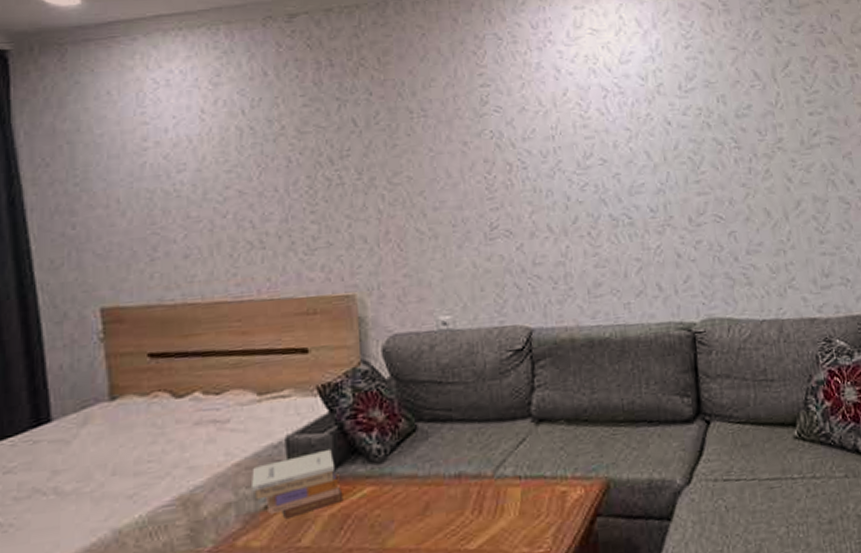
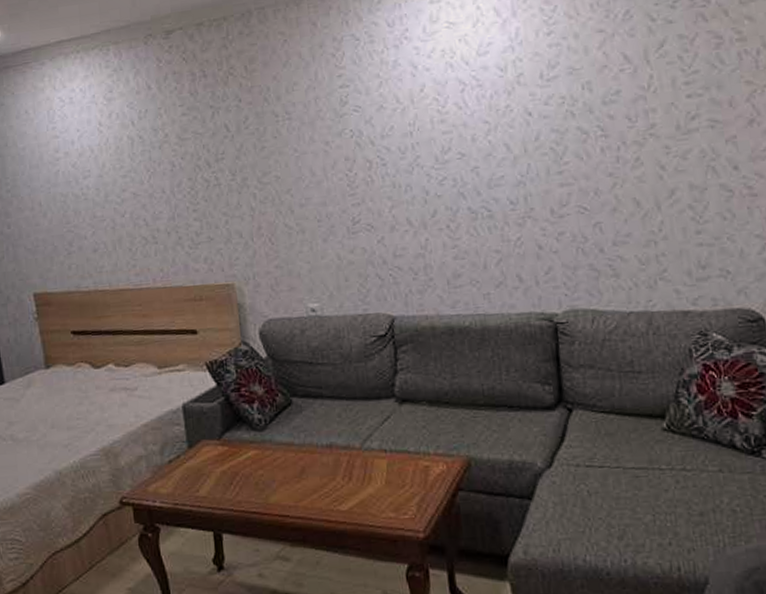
books: present [250,449,344,519] -> none [156,416,232,472]

